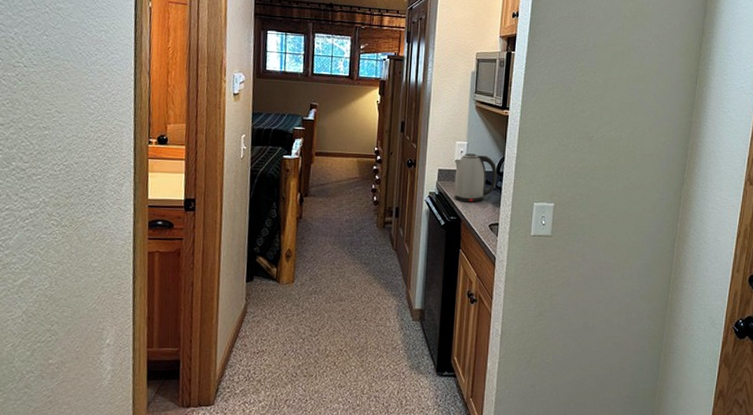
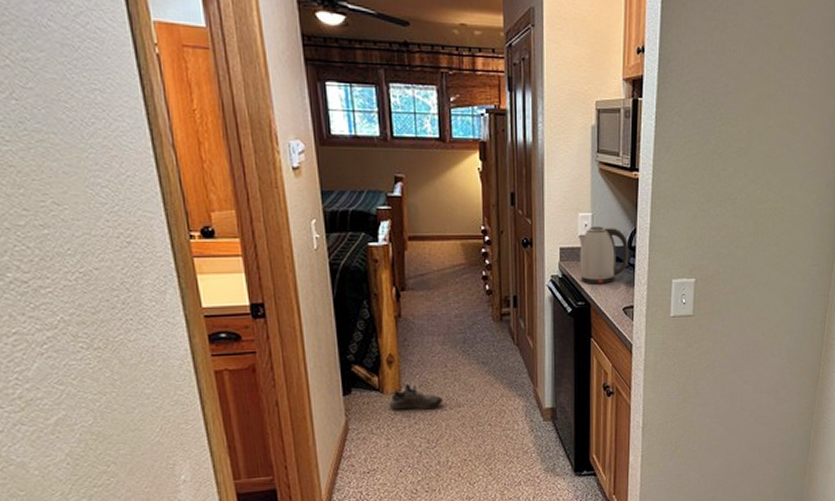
athletic shoe: none [282,276,328,301] -> present [389,383,443,410]

